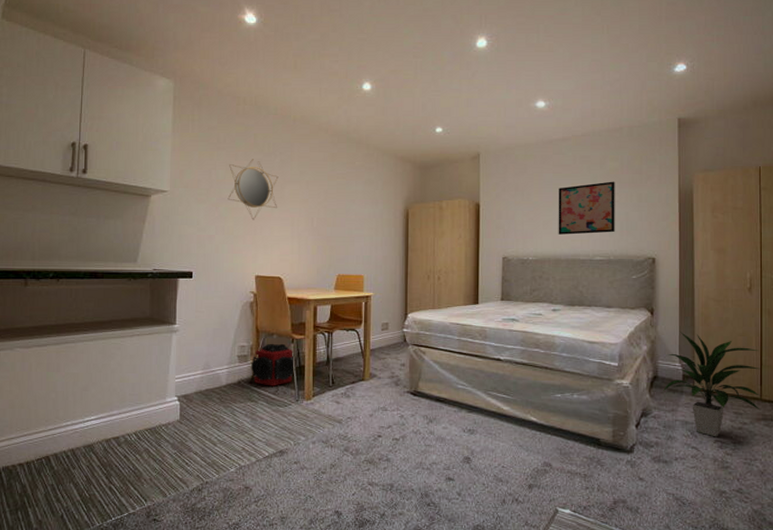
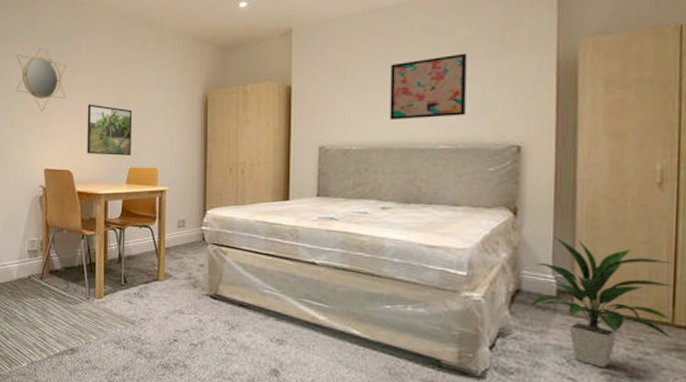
speaker: present [251,343,296,386] -> none [41,238,86,283]
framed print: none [297,214,341,263] -> present [87,104,133,156]

